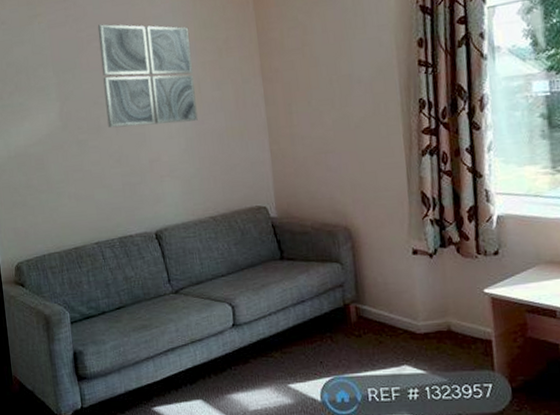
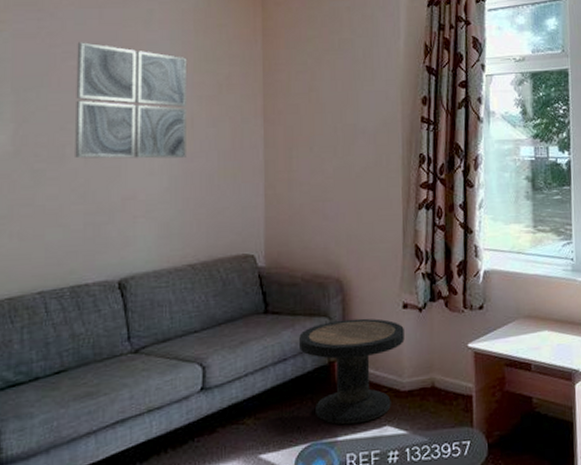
side table: none [314,264,417,362] -> present [299,318,405,425]

